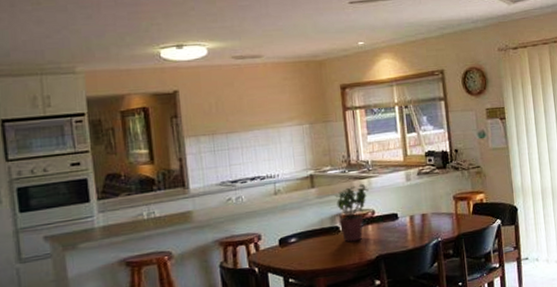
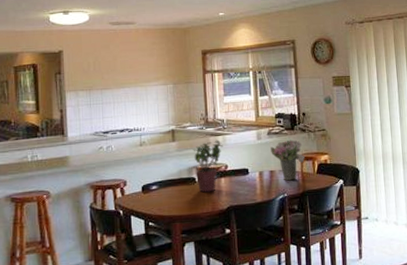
flower bouquet: none [421,179,459,224] -> present [270,139,305,181]

